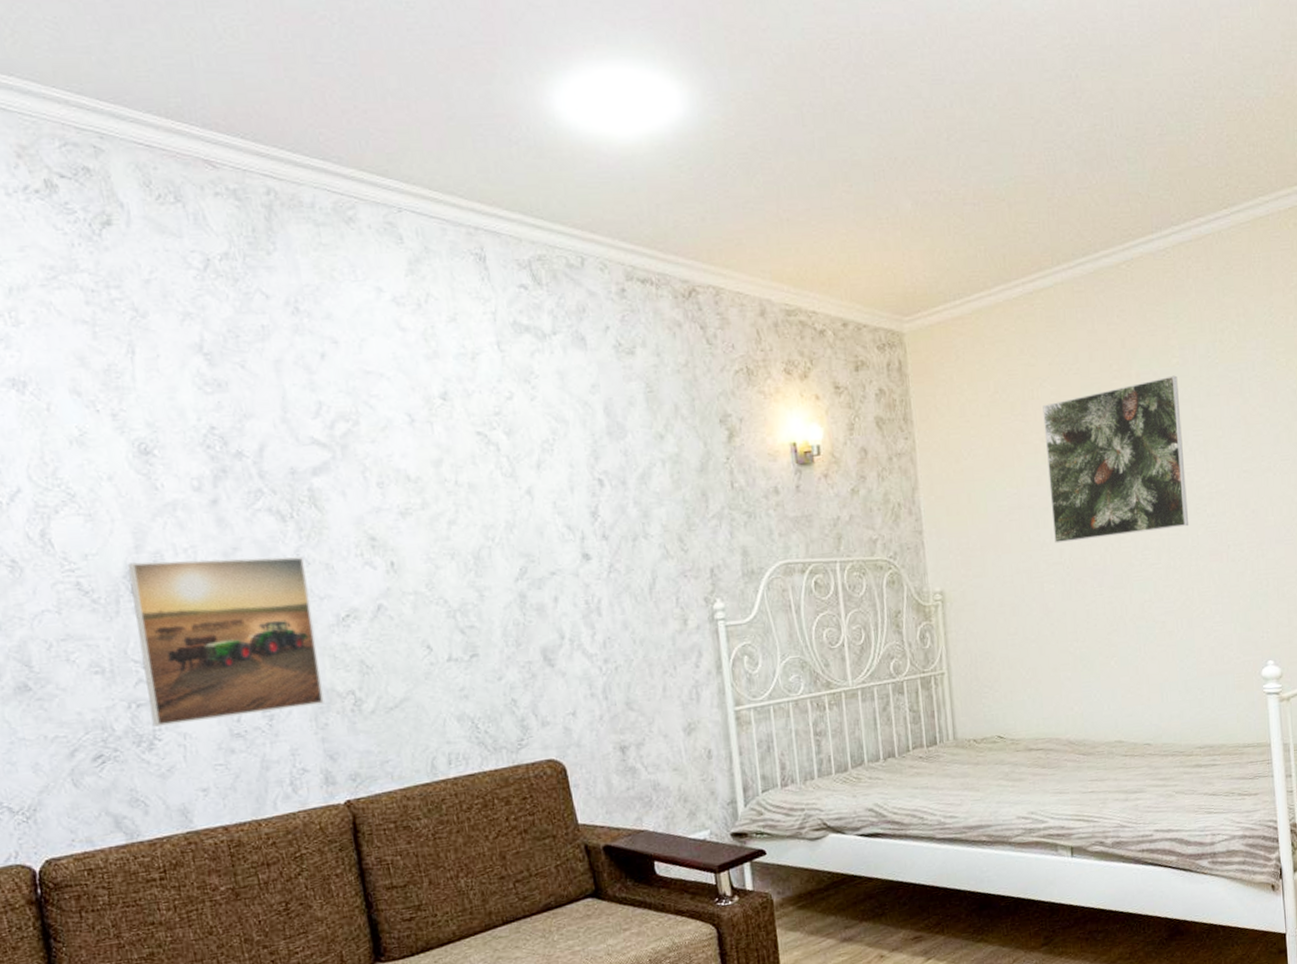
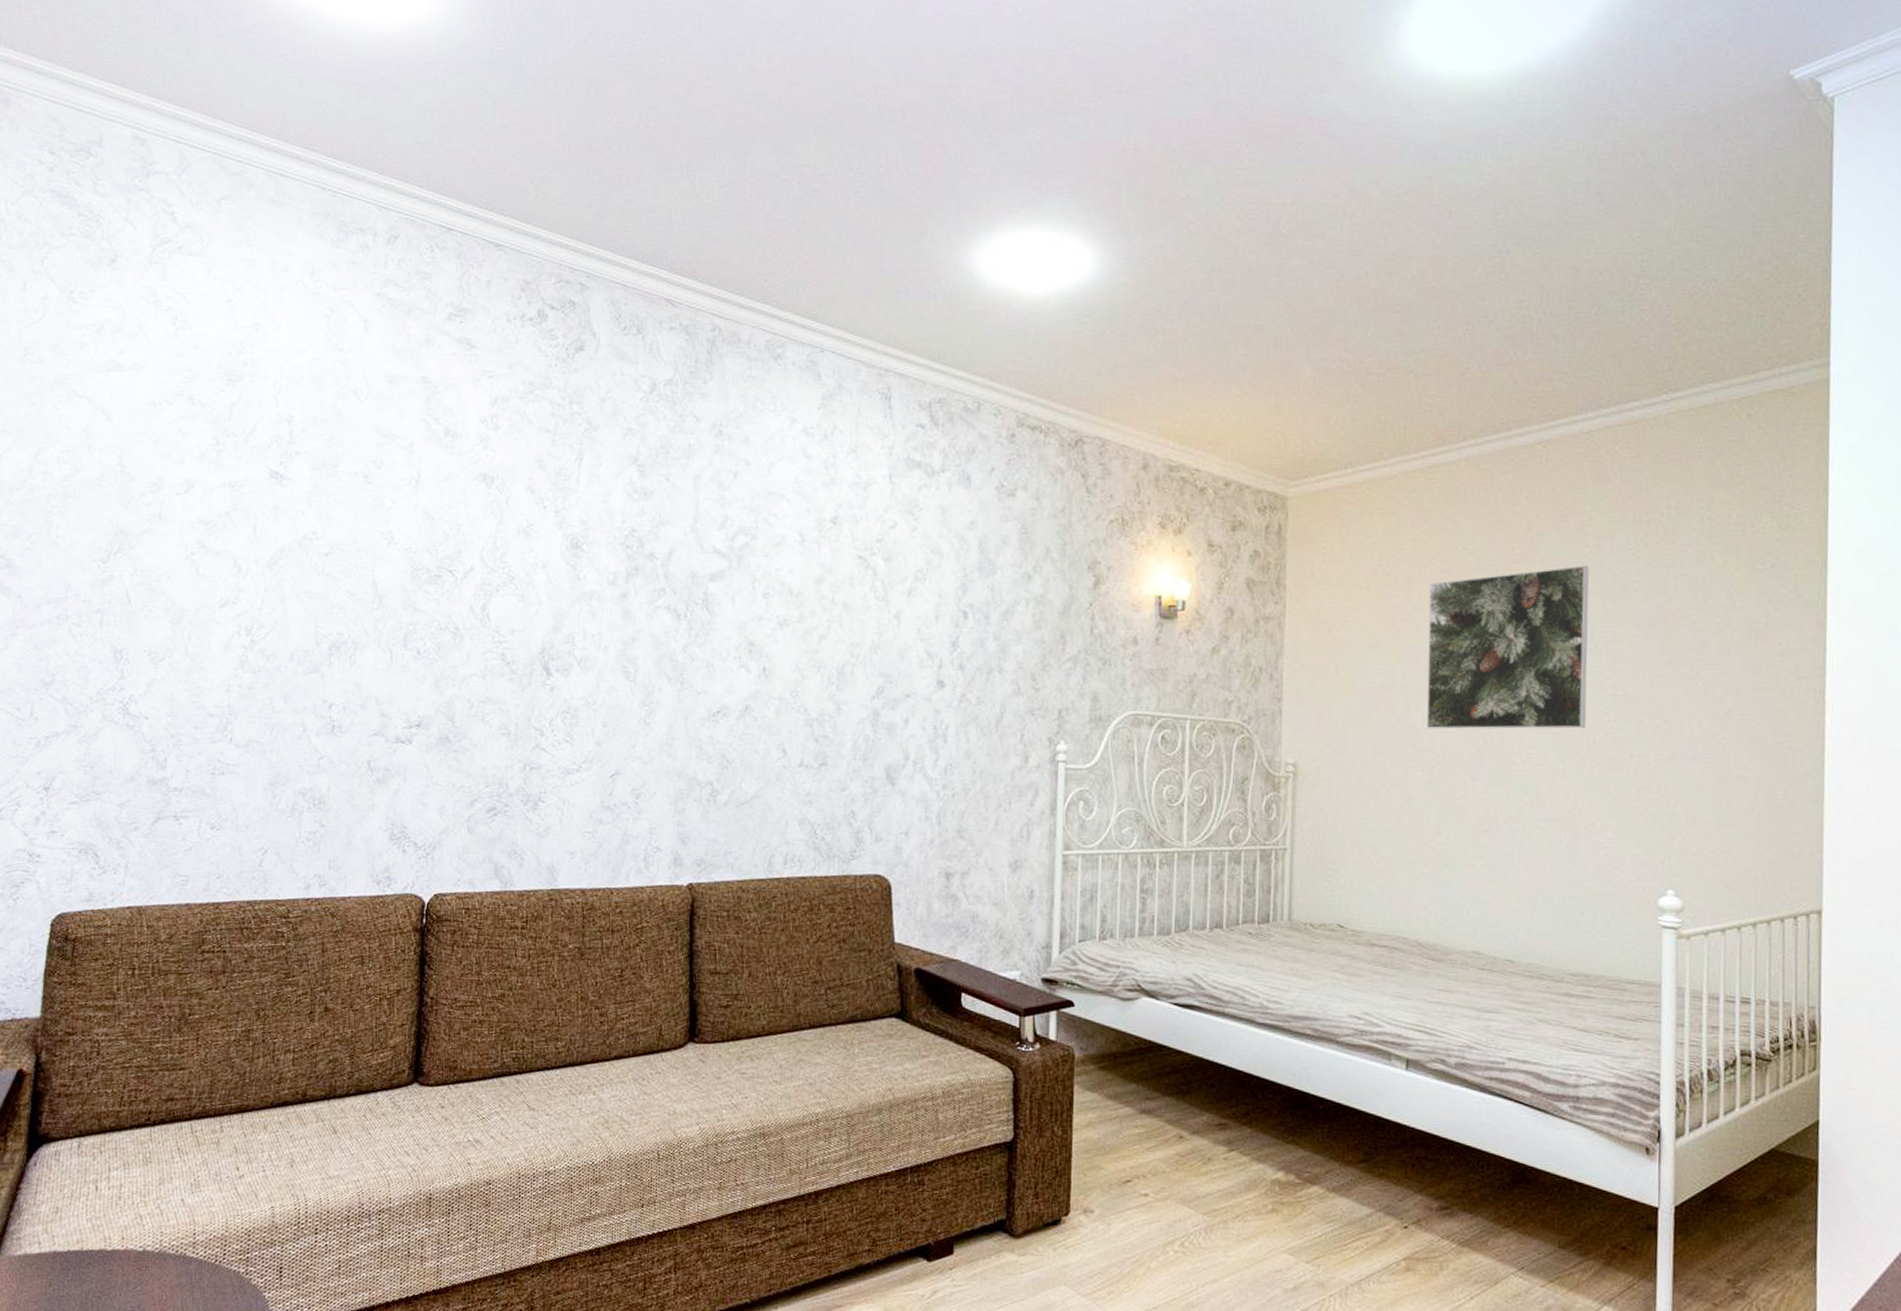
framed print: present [127,556,324,727] -> none [540,642,689,791]

